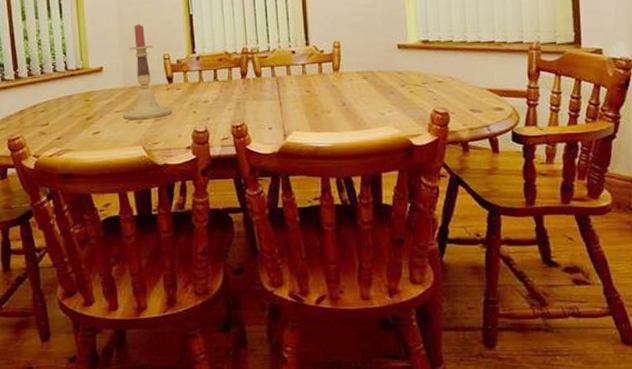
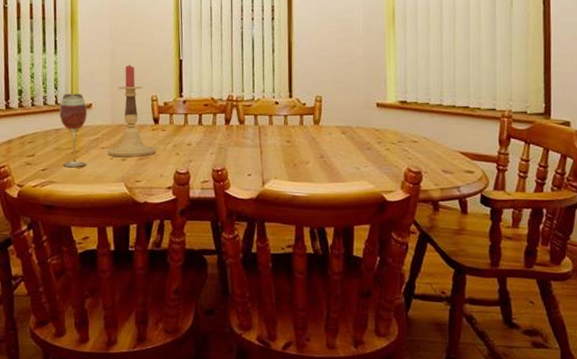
wineglass: none [70,58,102,133] -> present [59,94,88,167]

